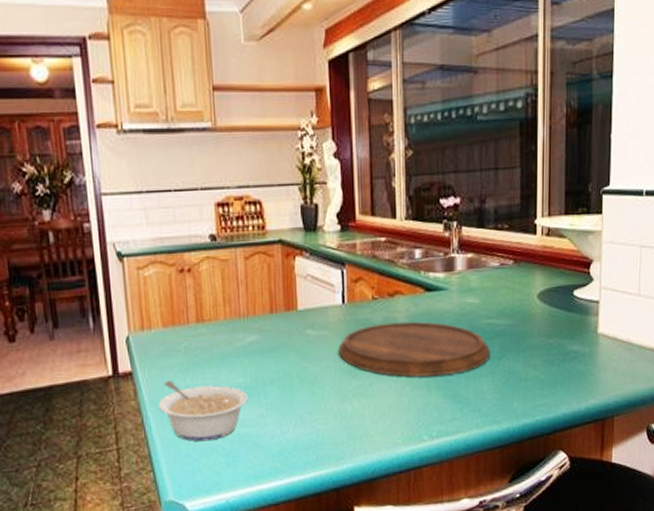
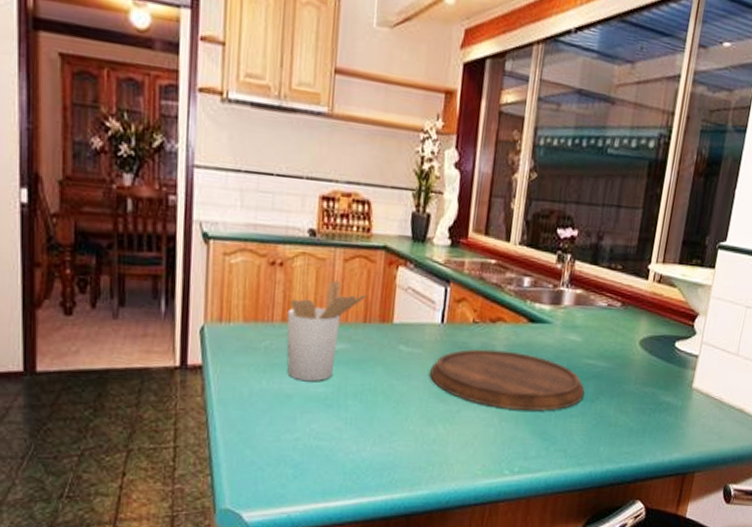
legume: present [158,380,248,442] -> none [227,380,327,450]
utensil holder: none [200,277,270,375] -> present [286,280,366,382]

